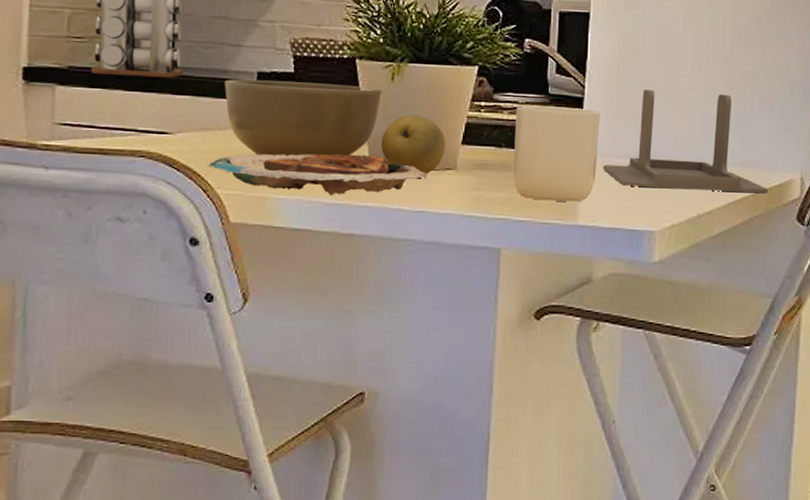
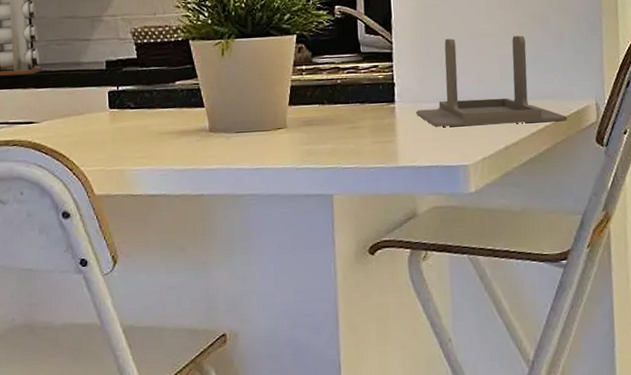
plate: present [208,153,427,195] -> none [71,123,261,162]
bowl: present [224,79,383,157] -> none [78,63,215,134]
fruit: present [380,115,446,174] -> none [218,84,275,135]
mug: present [513,105,600,202] -> none [333,62,411,148]

